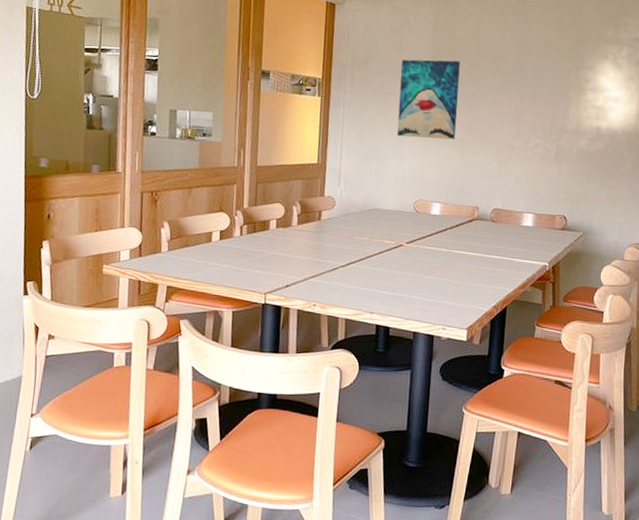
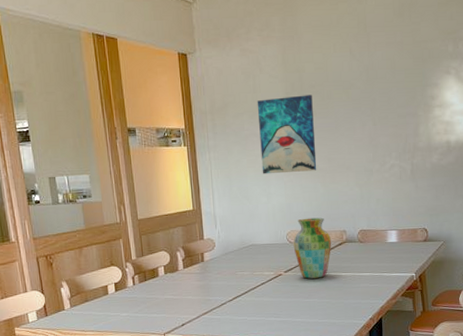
vase: none [419,188,461,255] -> present [293,217,331,279]

